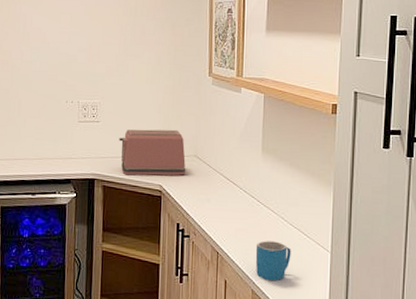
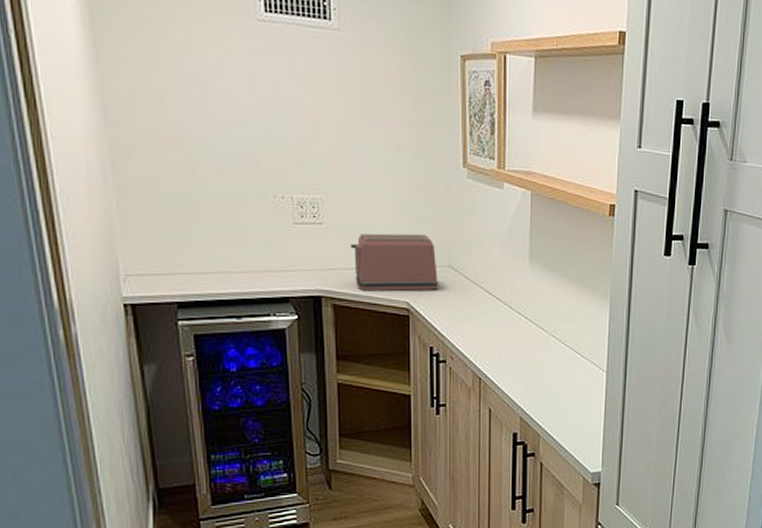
mug: present [255,241,291,281] -> none [523,362,564,406]

